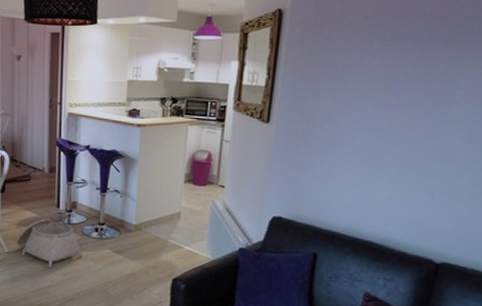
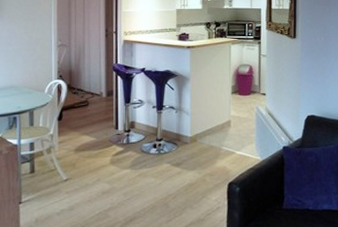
basket: present [16,218,84,268] -> none [74,140,143,190]

